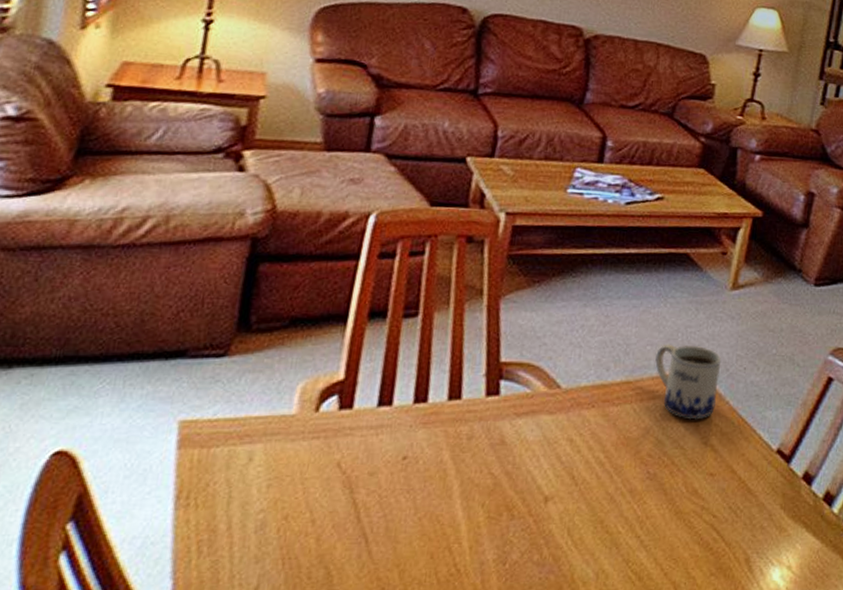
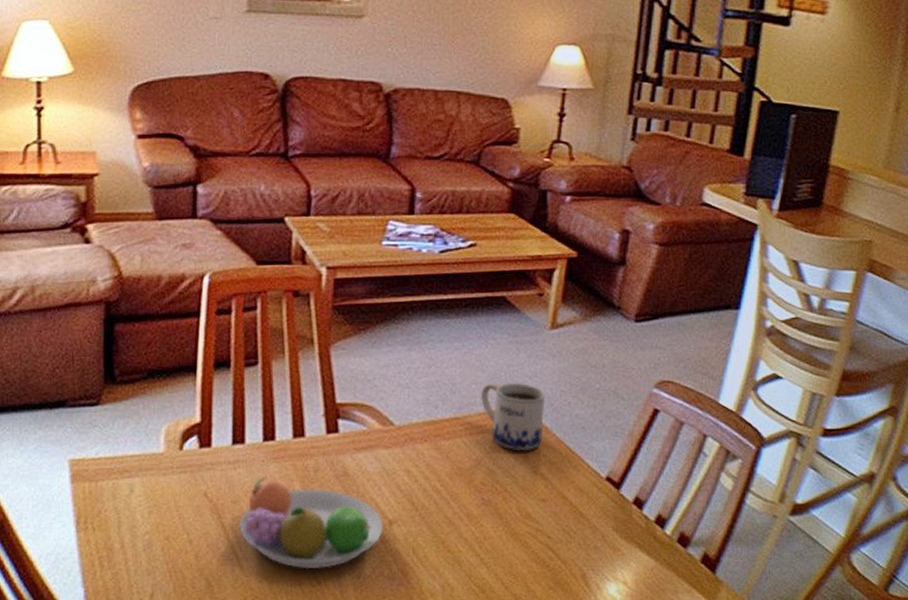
fruit bowl: none [372,445,538,555] -> present [238,477,383,569]

